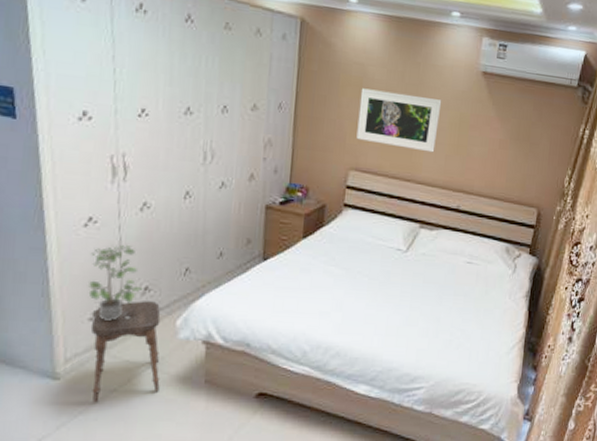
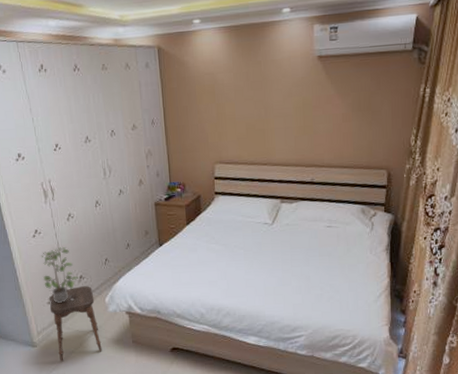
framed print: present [356,88,442,153] -> none [214,89,285,138]

